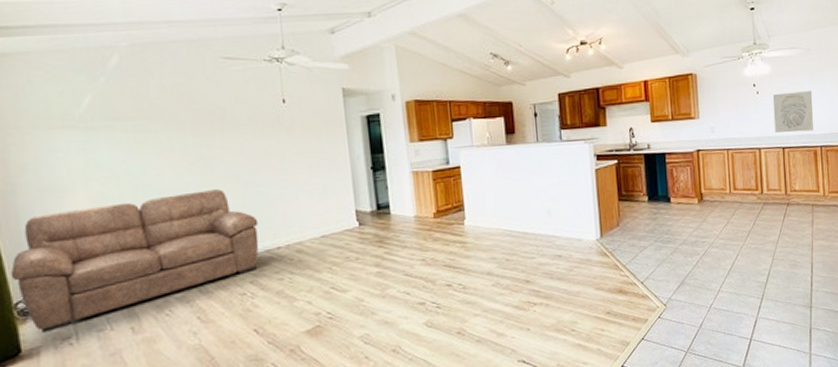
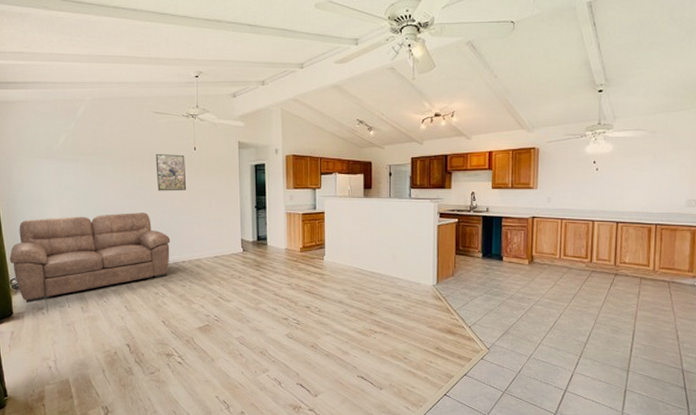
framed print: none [228,110,277,160] -> present [155,154,187,191]
wall art: present [772,91,813,133] -> none [610,171,653,209]

